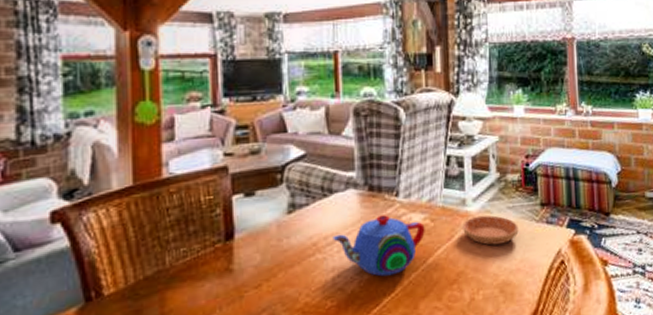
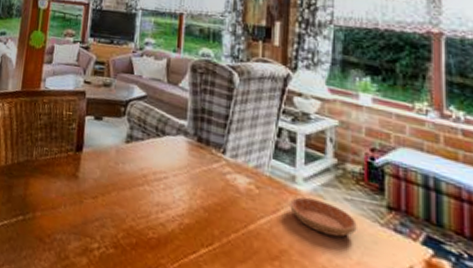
teapot: present [333,215,425,277] -> none [160,167,249,229]

